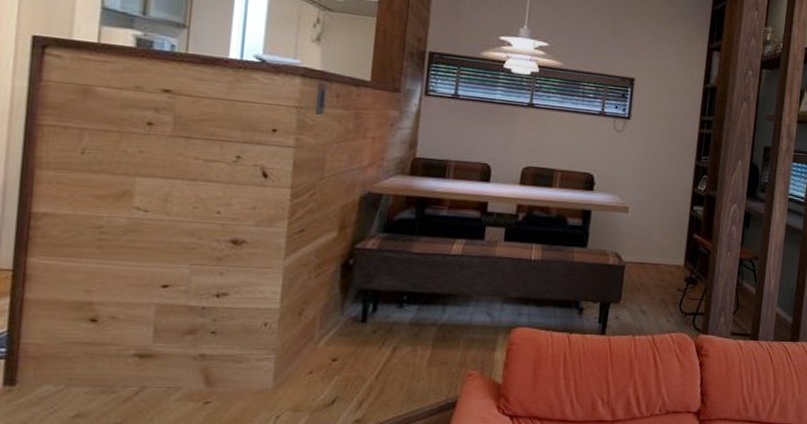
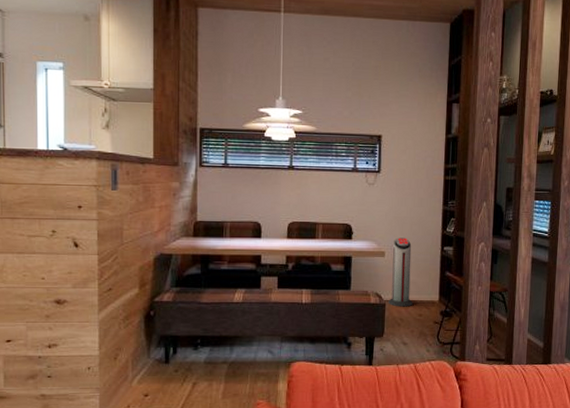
air purifier: none [628,192,659,271] -> present [388,237,413,307]

